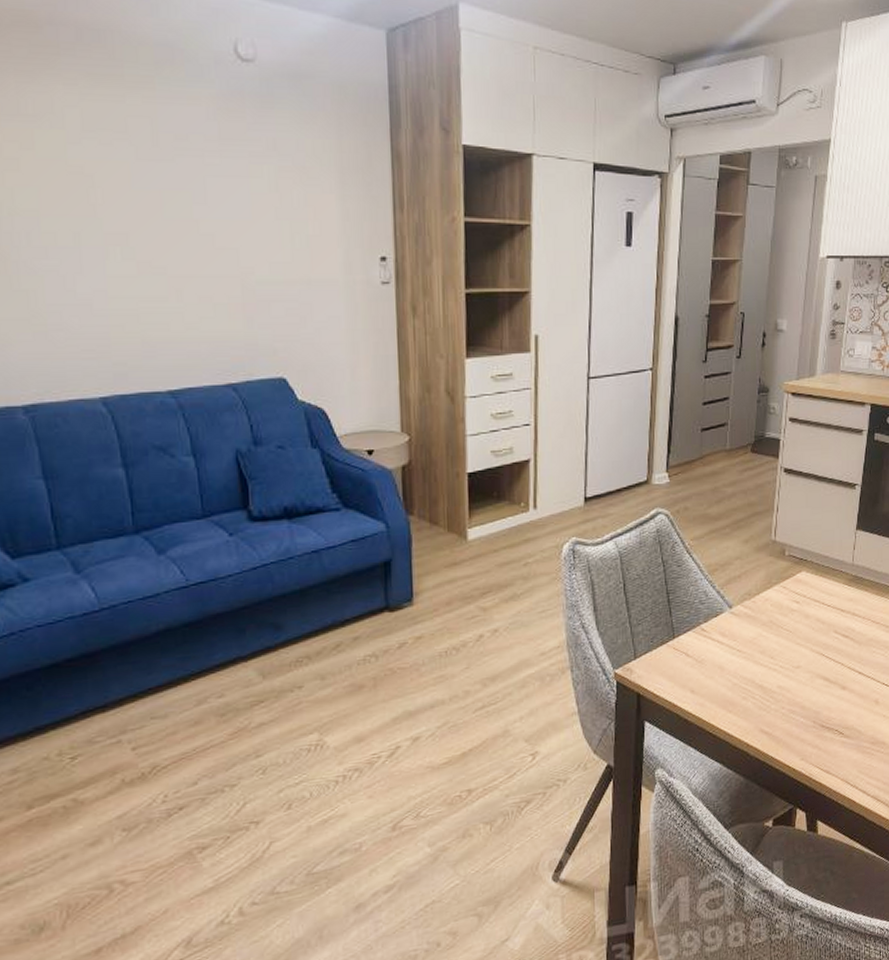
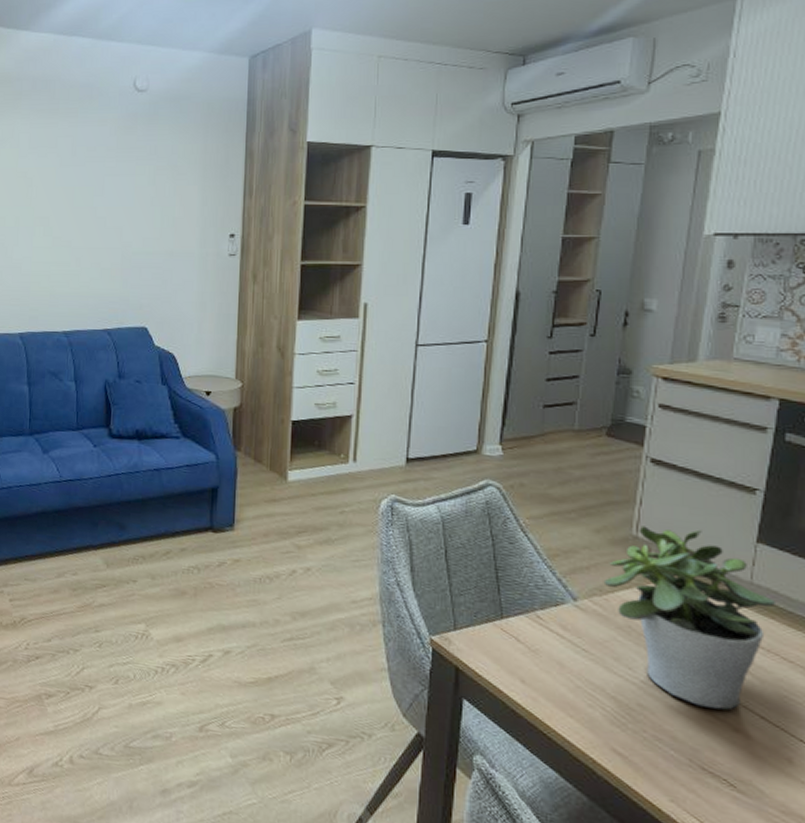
potted plant: none [751,526,869,676] -> present [603,525,777,710]

